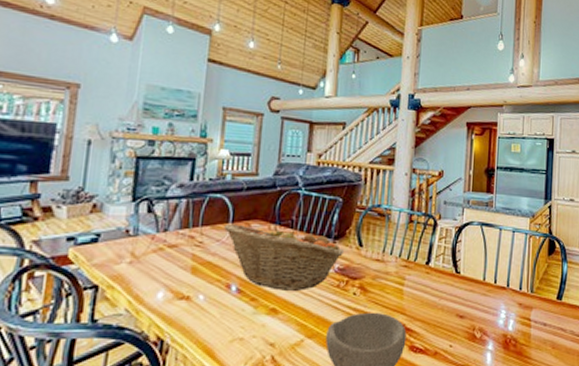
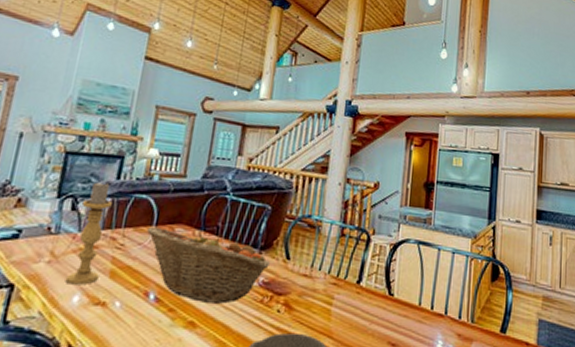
candle holder: none [148,184,188,282] -> present [65,182,112,285]

